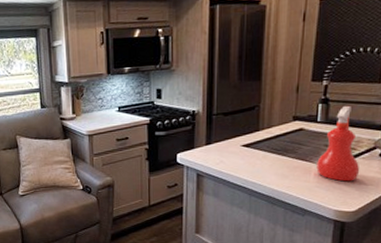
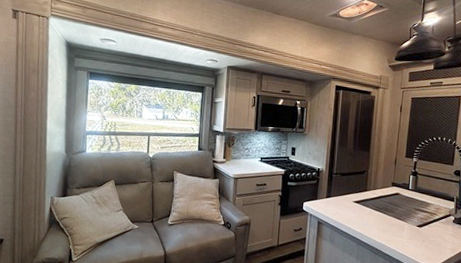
spray bottle: present [316,105,360,182] -> none [408,179,440,241]

